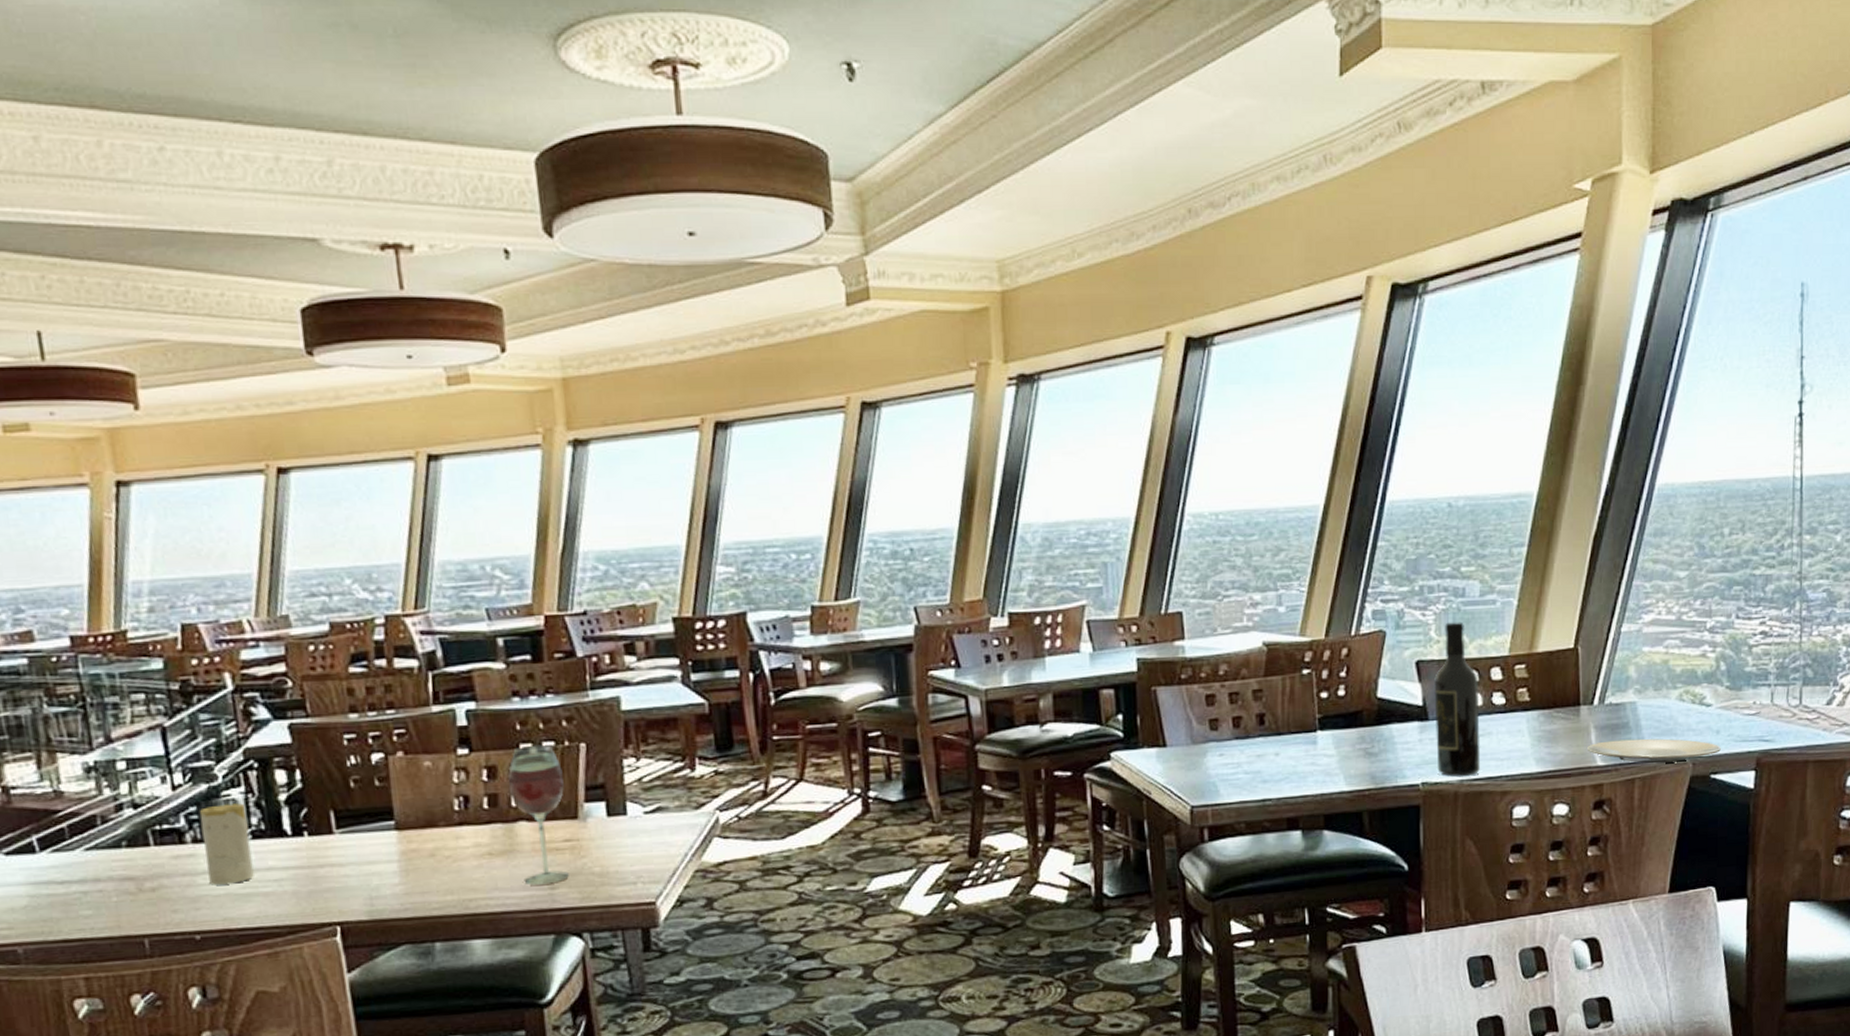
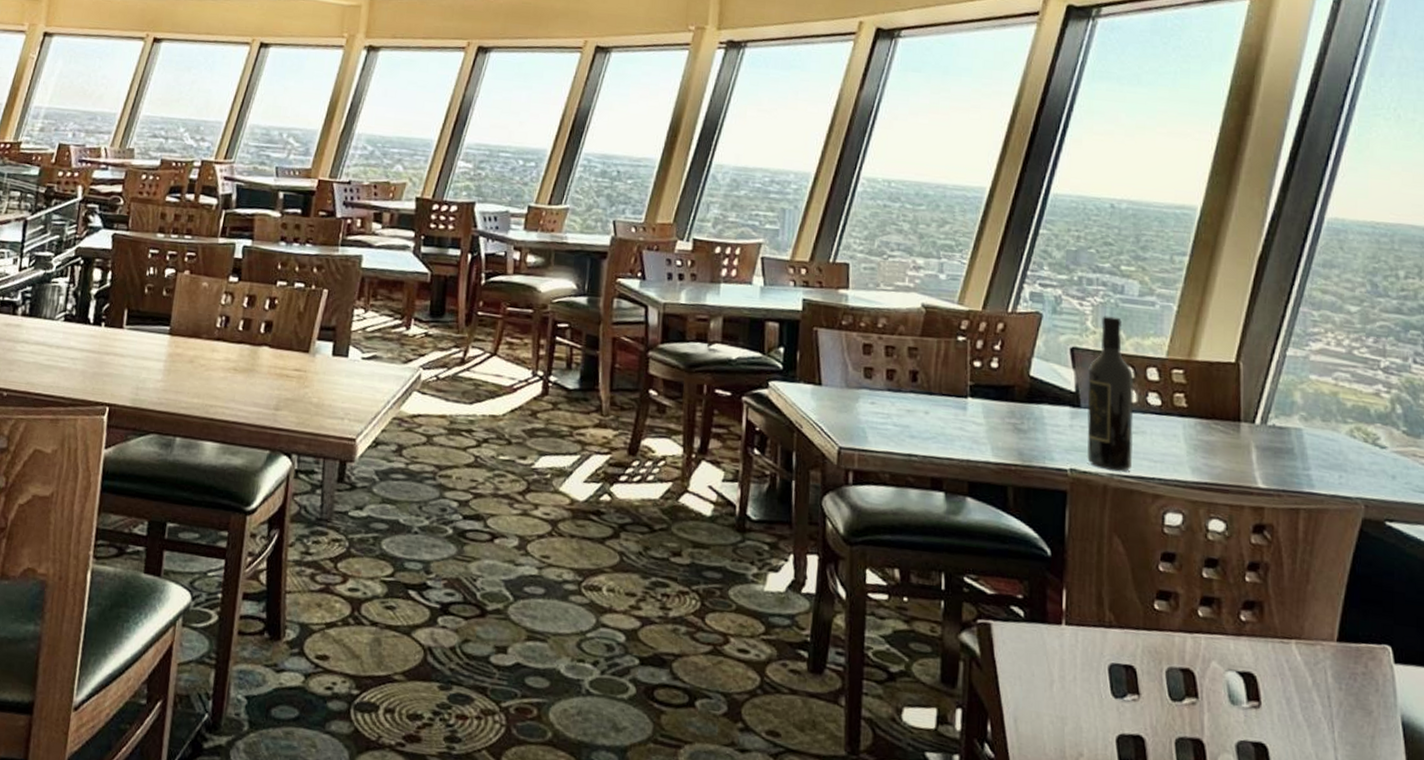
candle: present [199,803,254,885] -> none [25,289,66,355]
wineglass: present [507,745,570,885] -> none [255,284,306,405]
plate: present [1586,738,1721,764] -> none [1246,463,1397,501]

